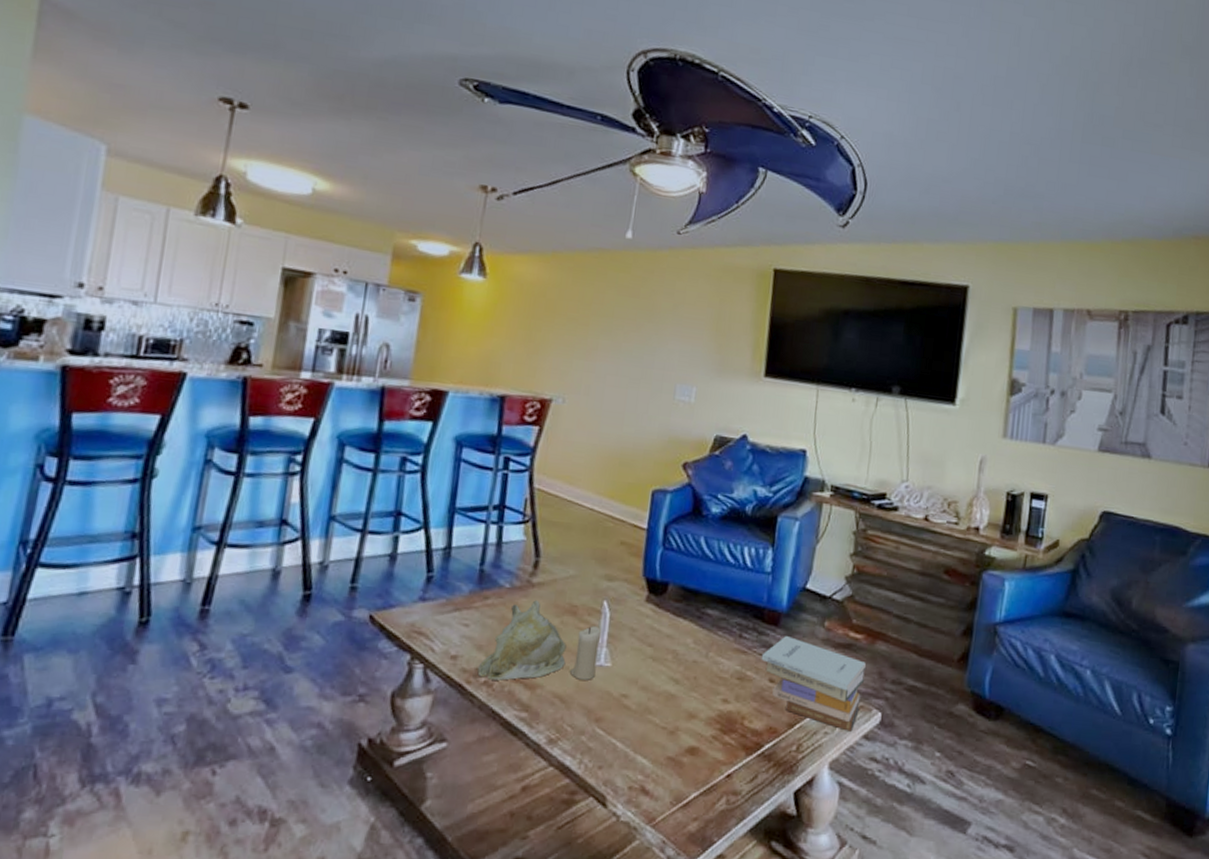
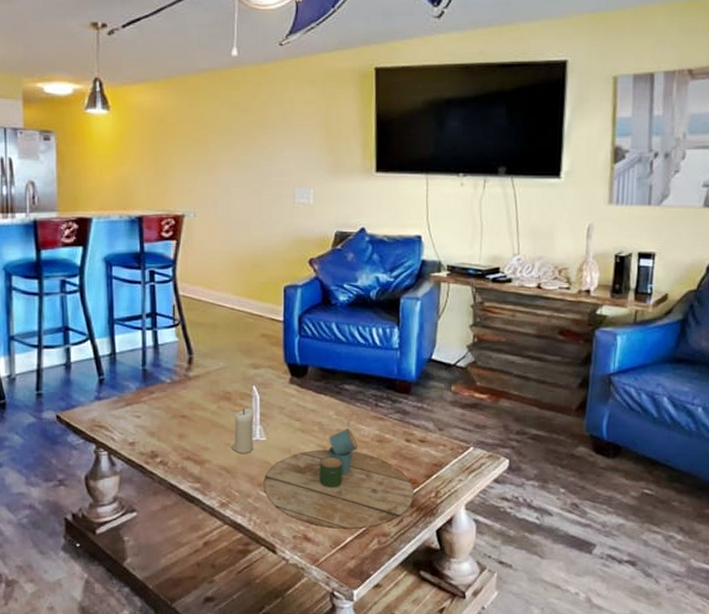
seashell: present [477,600,566,681] -> none [153,391,227,459]
decorative tray: none [601,659,774,783] -> present [263,427,414,529]
books: present [761,636,867,732] -> none [397,402,493,477]

